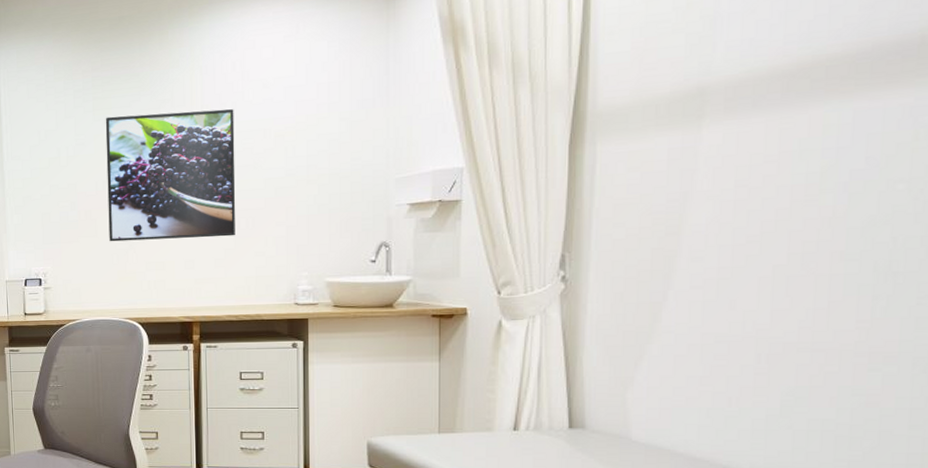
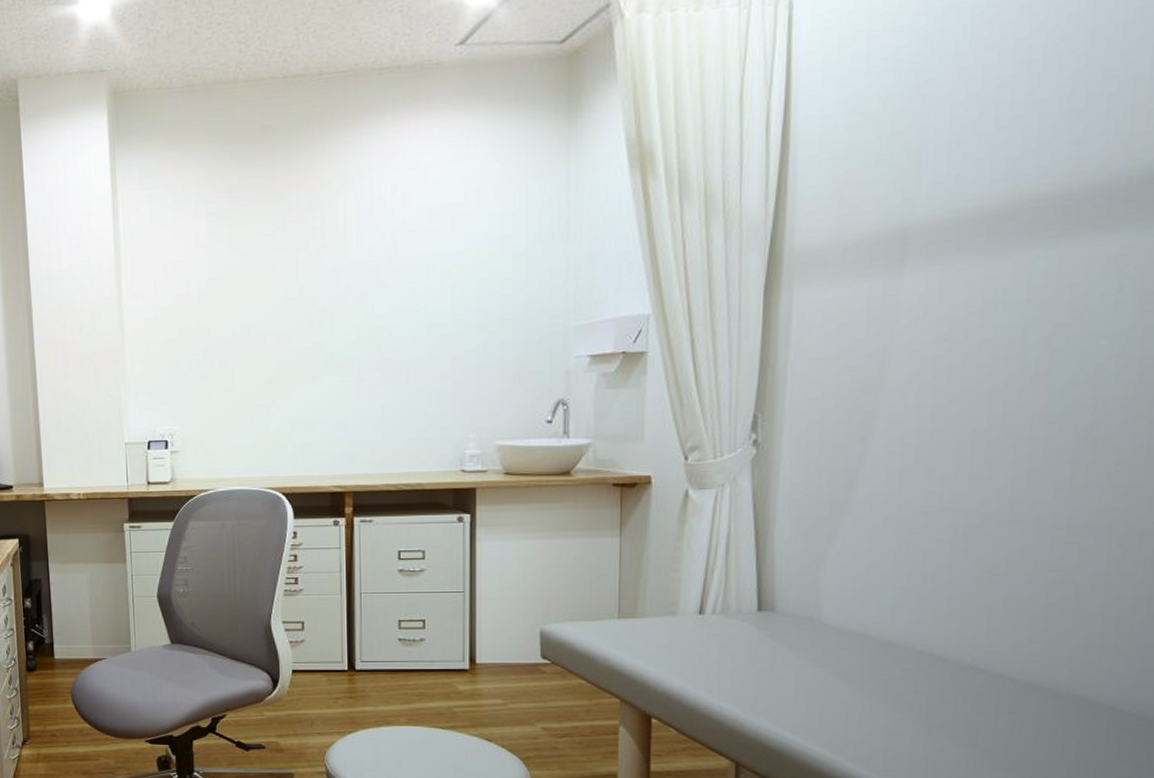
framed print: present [105,109,236,242] -> none [244,240,395,397]

